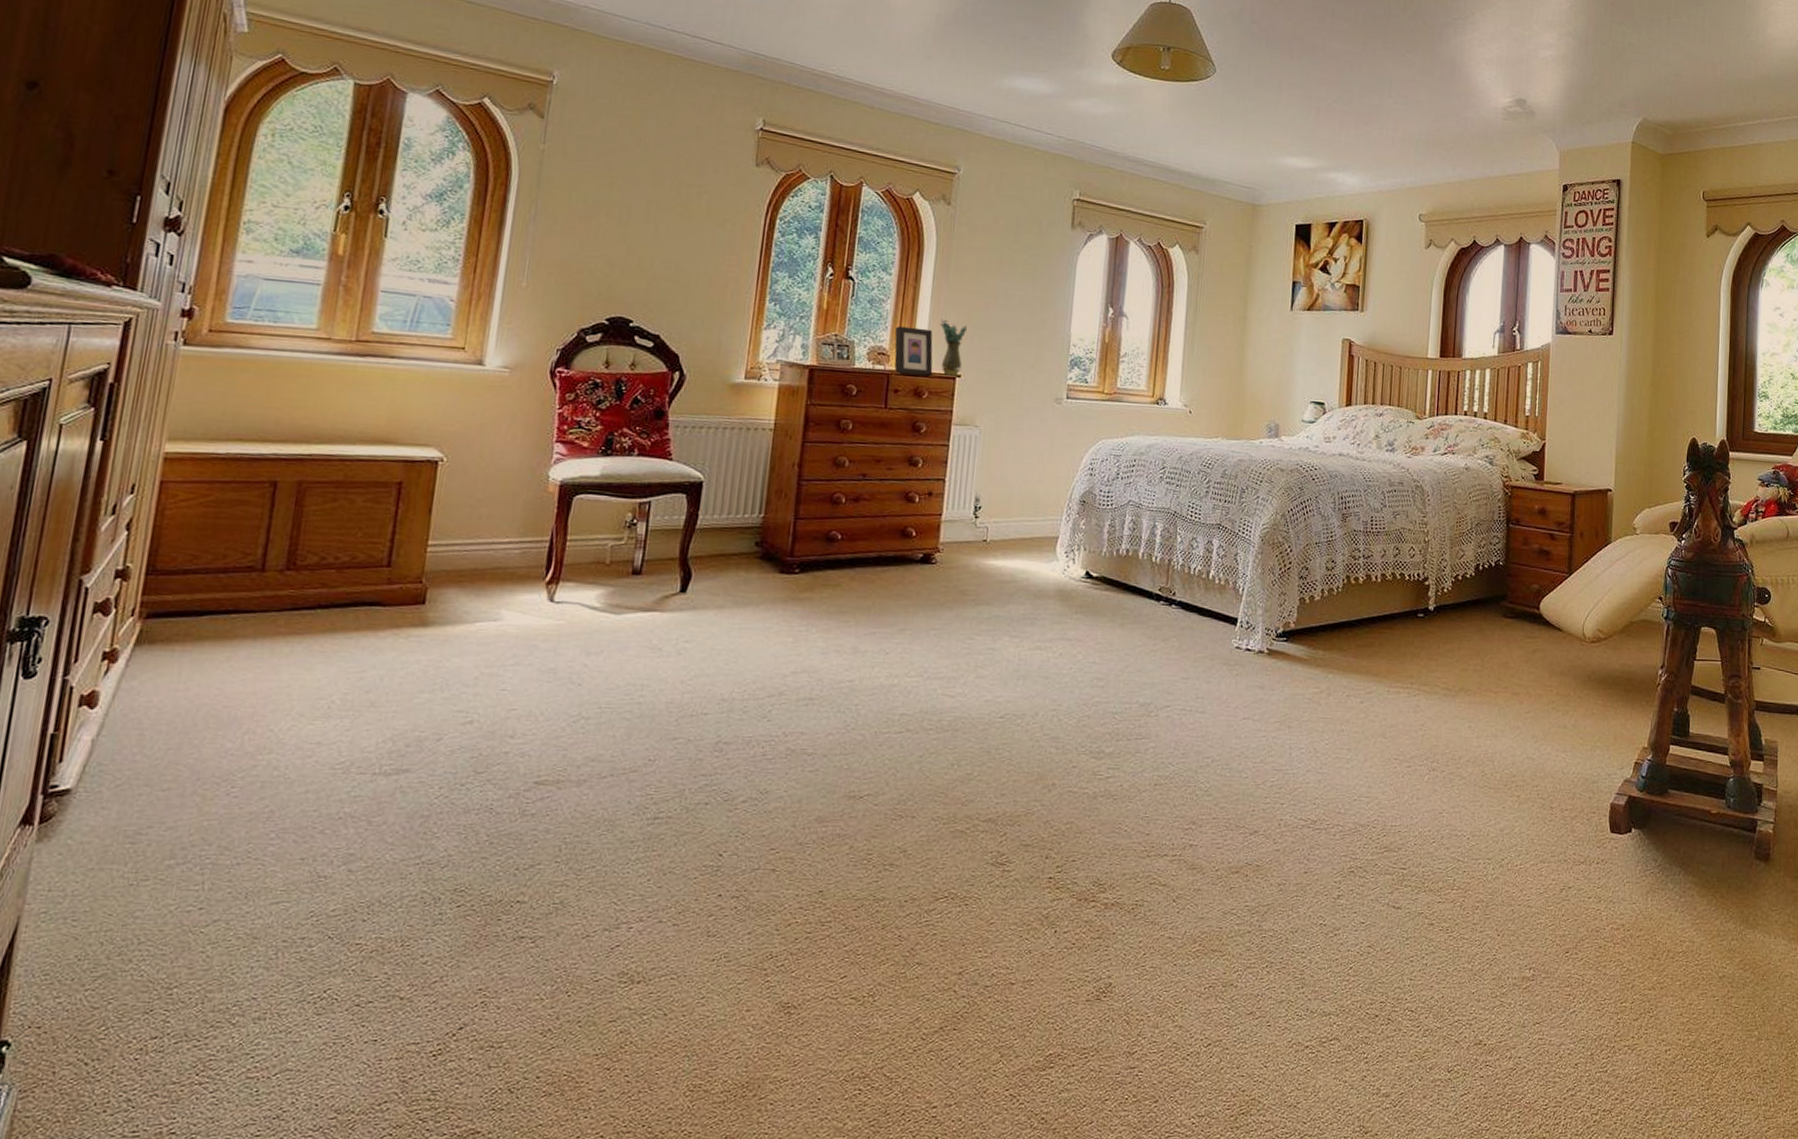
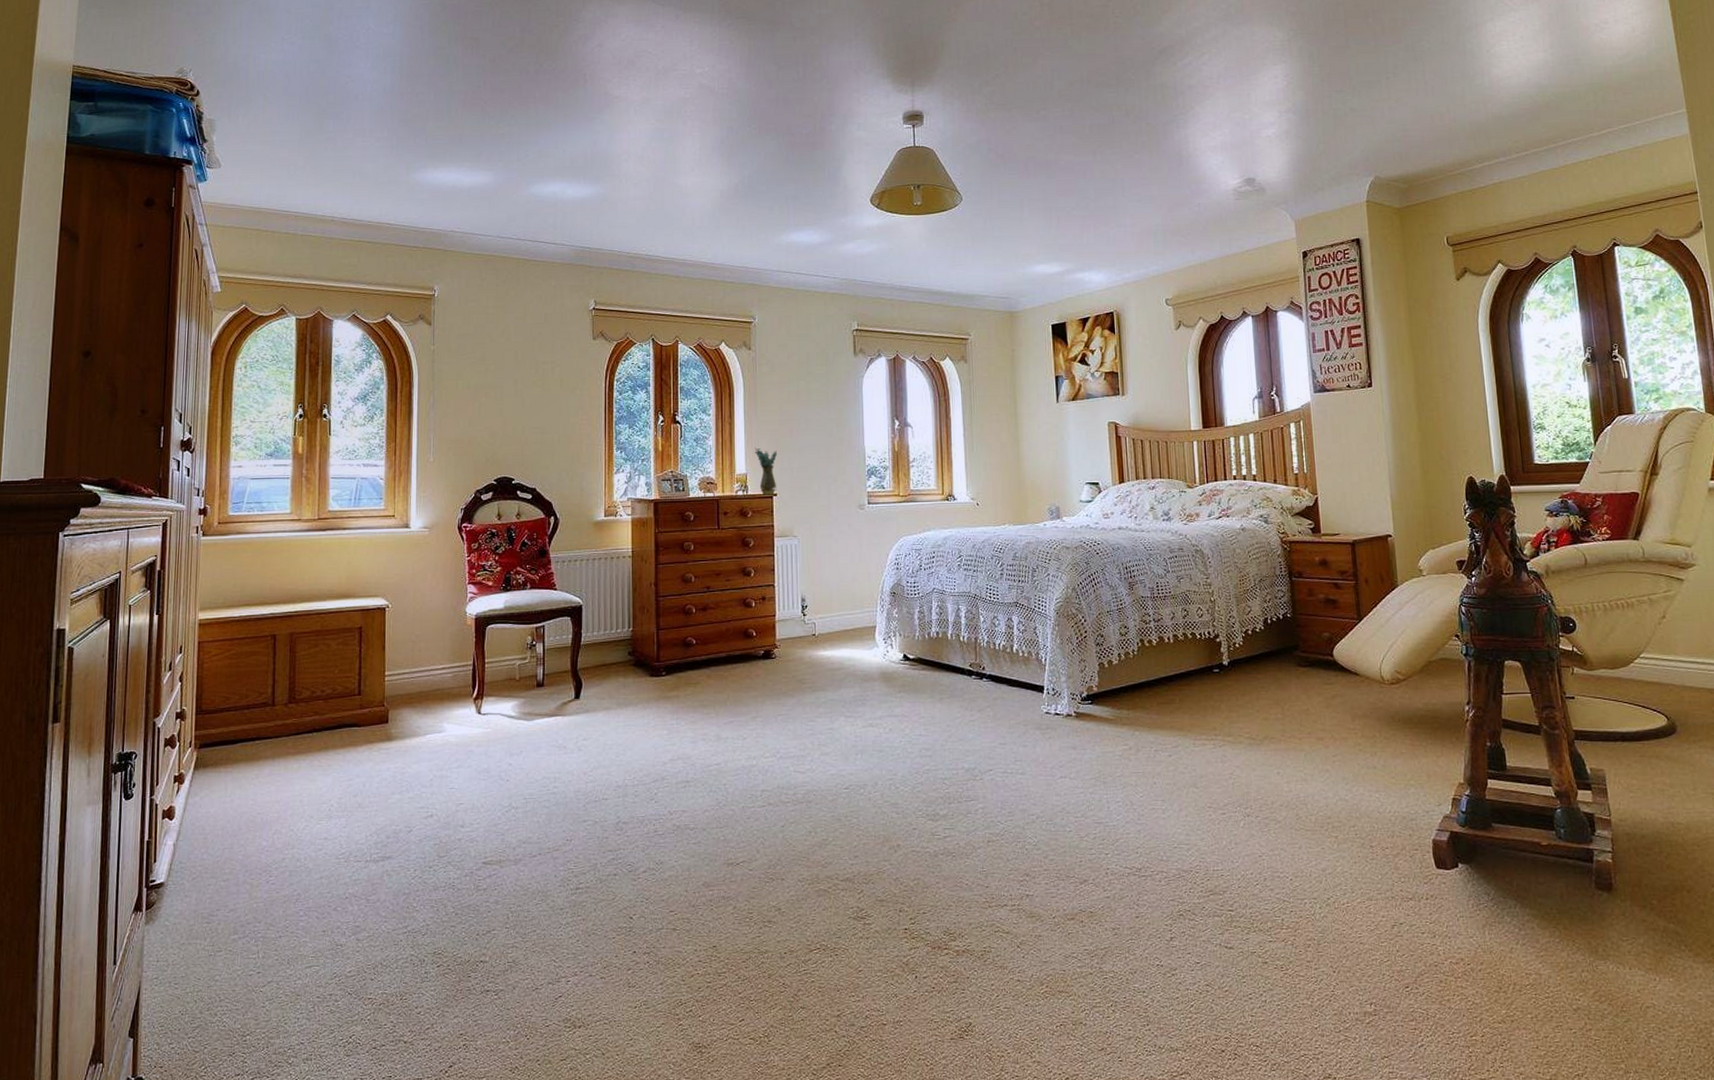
picture frame: present [894,326,933,378] -> none [718,457,753,500]

